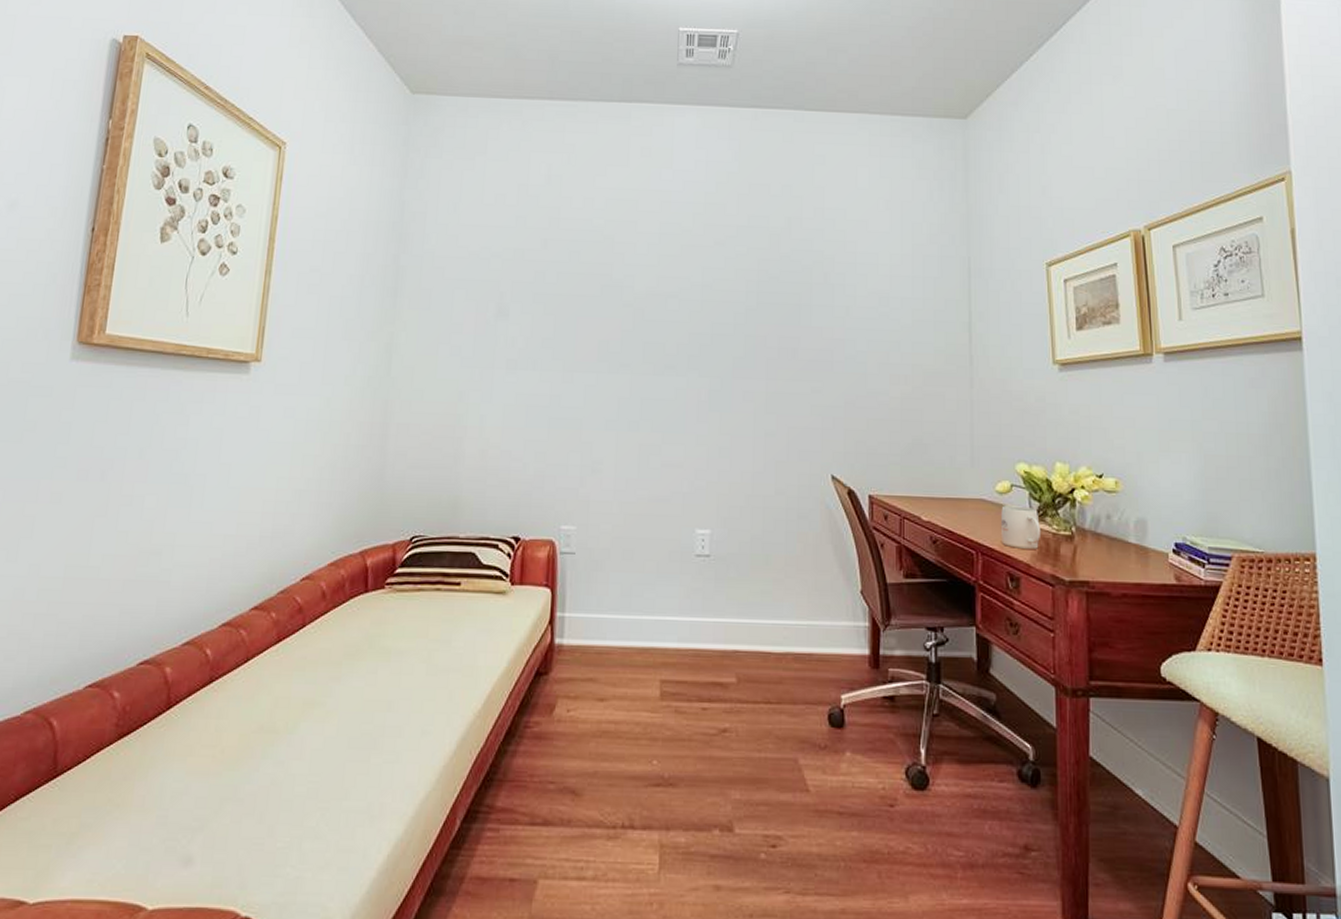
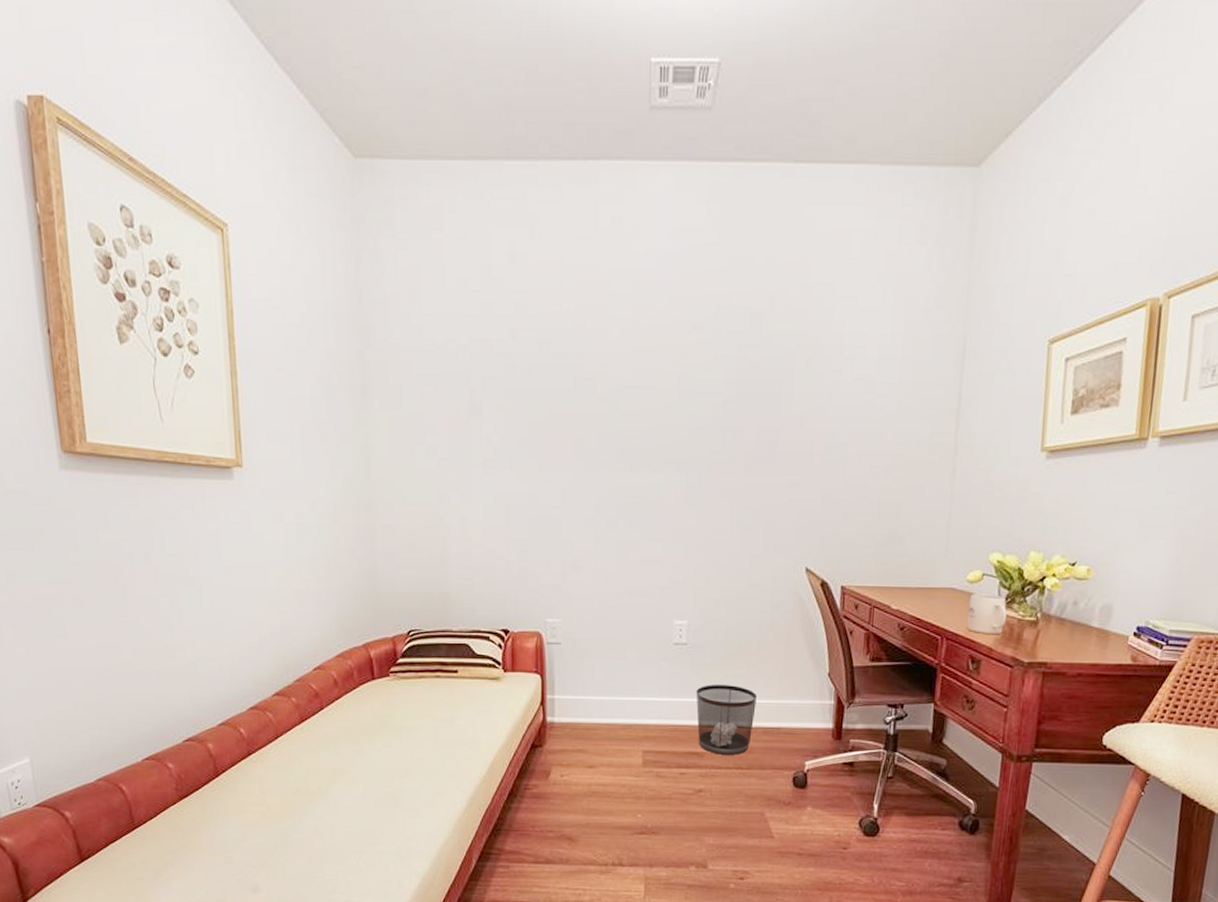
waste bin: none [719,602,785,686] -> present [696,685,757,755]

